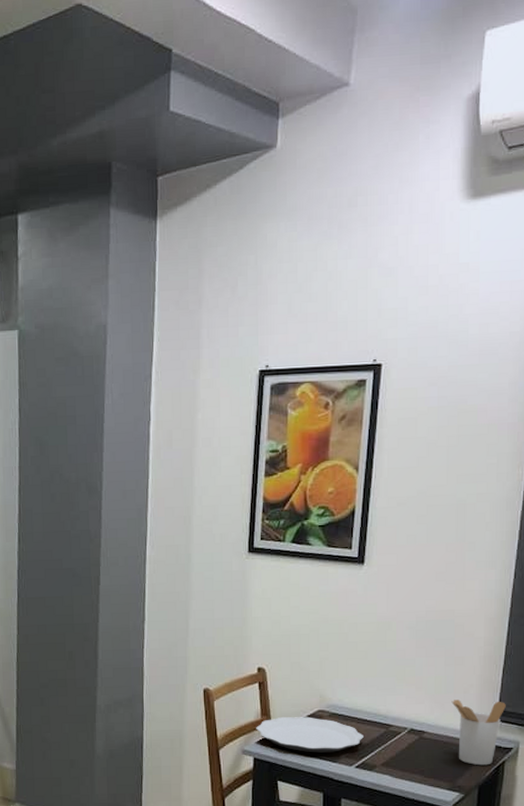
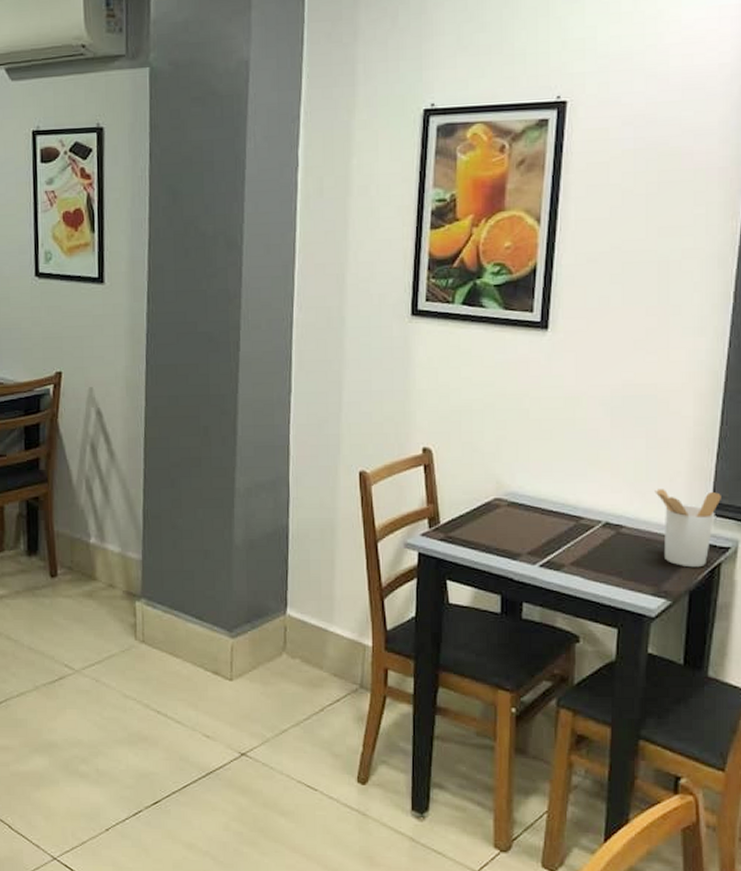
plate: present [256,716,364,753] -> none [421,505,549,548]

